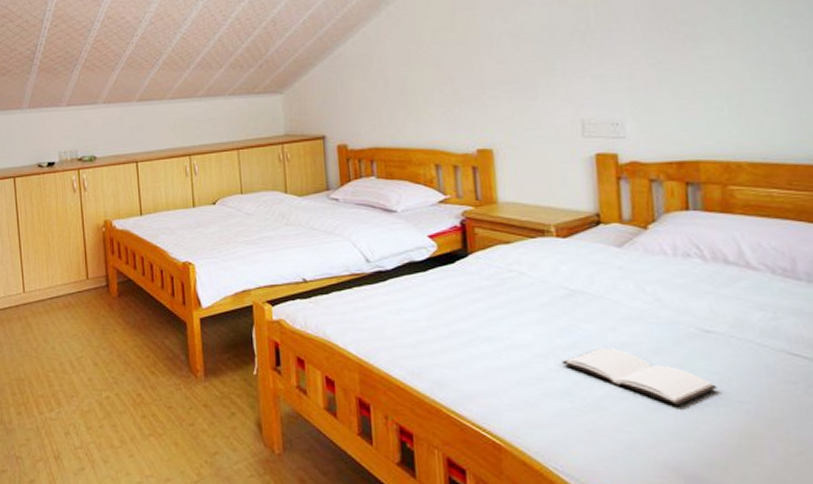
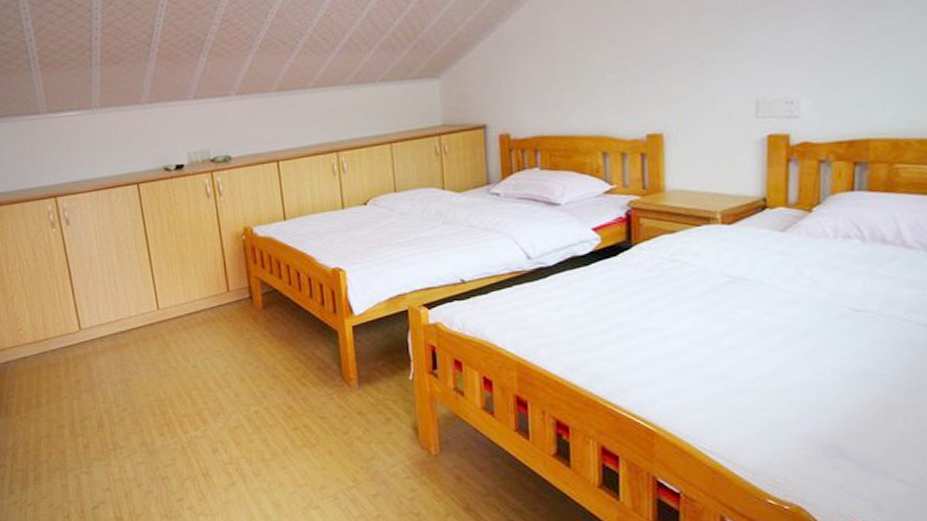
book: present [561,348,717,406] -> none [717,332,862,383]

